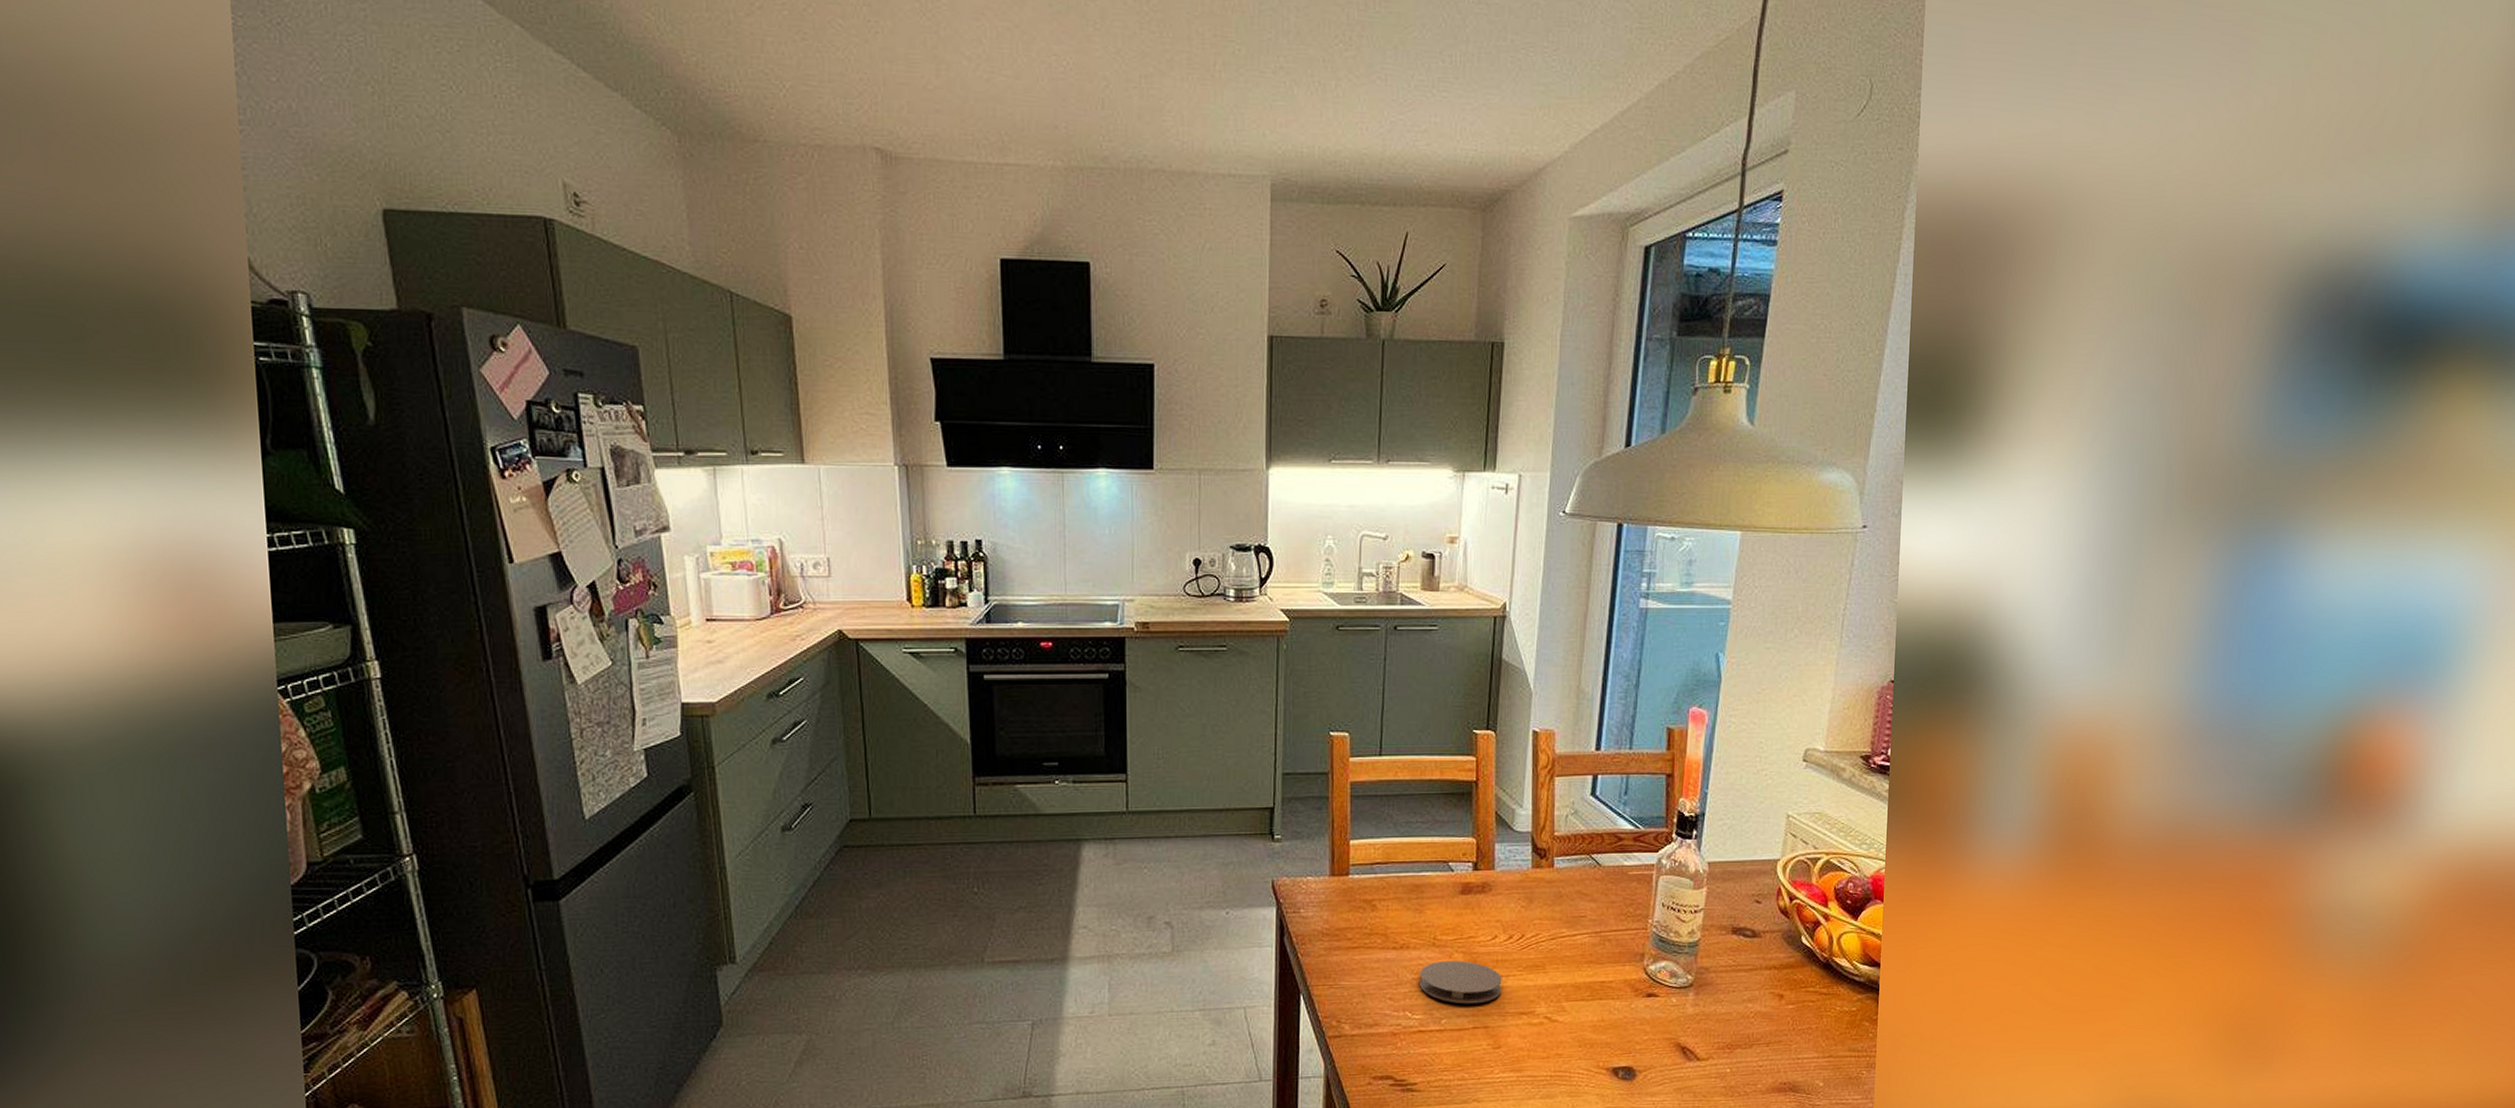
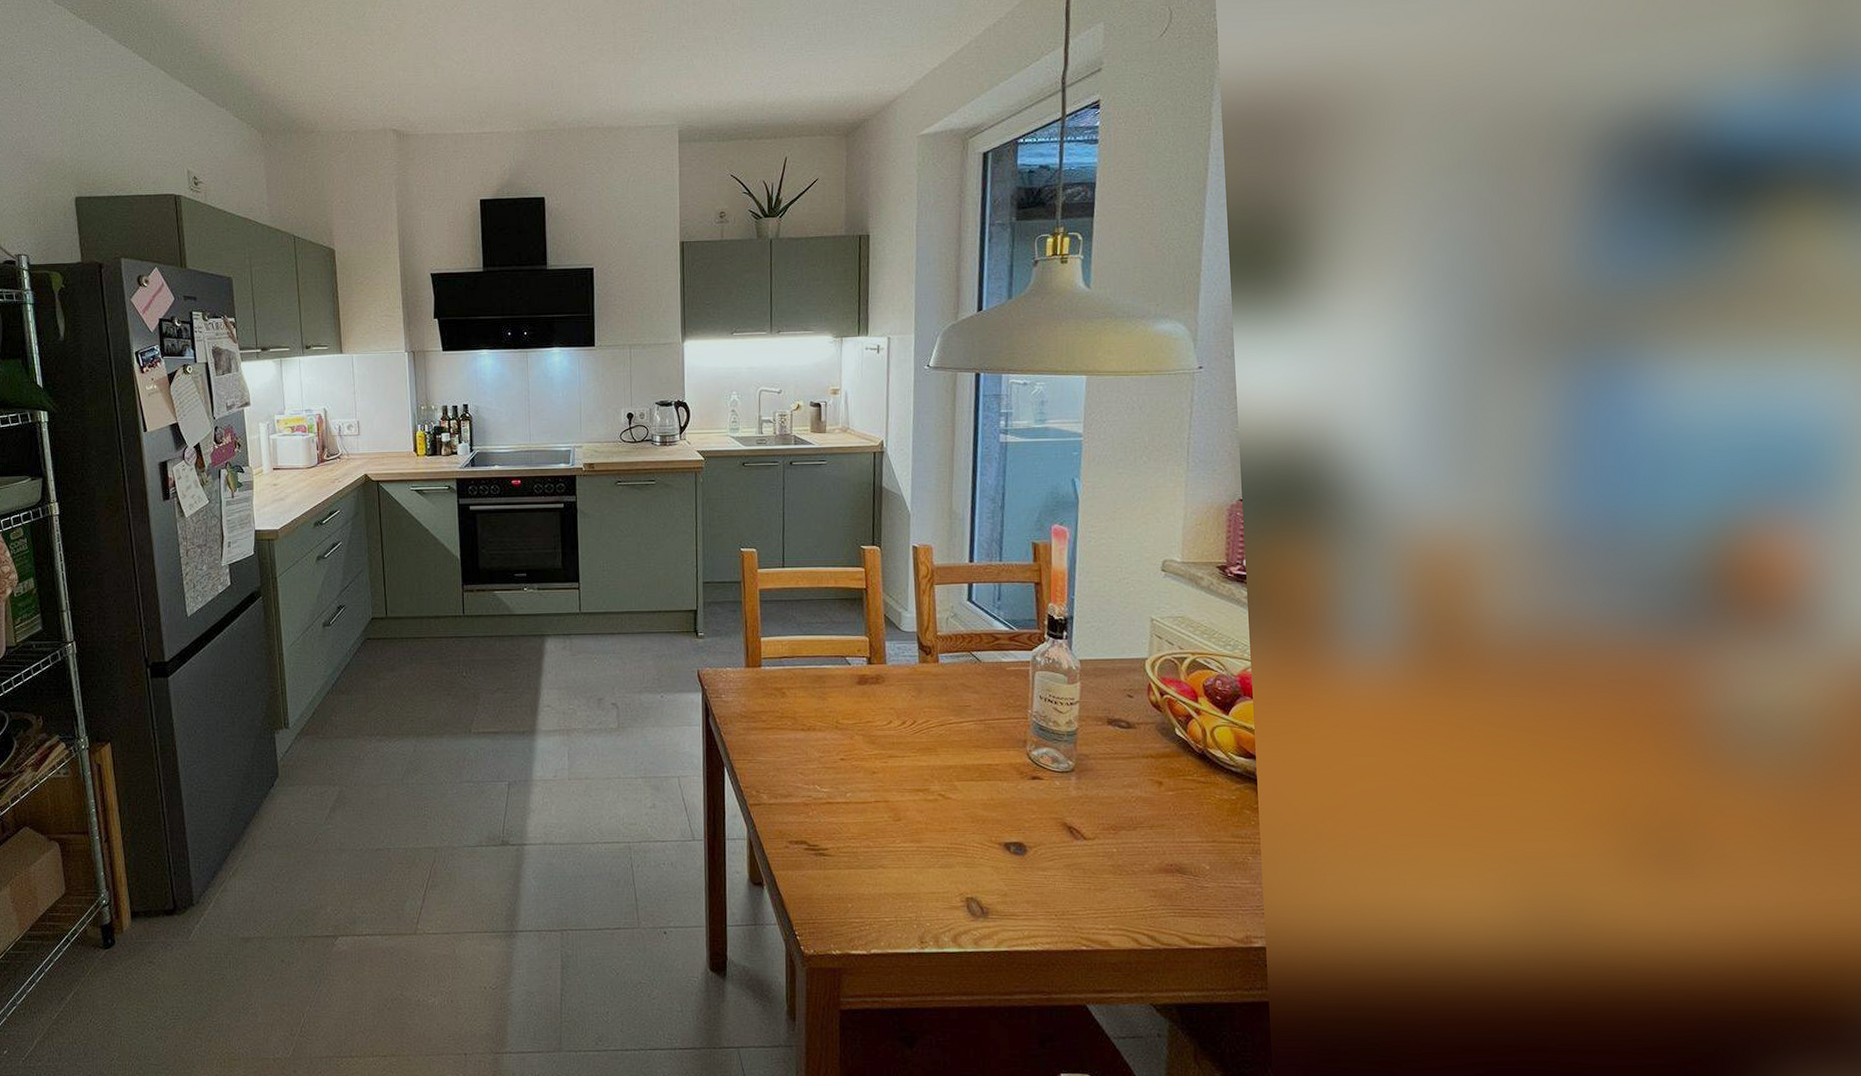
coaster: present [1420,961,1502,1004] -> none [826,742,899,780]

